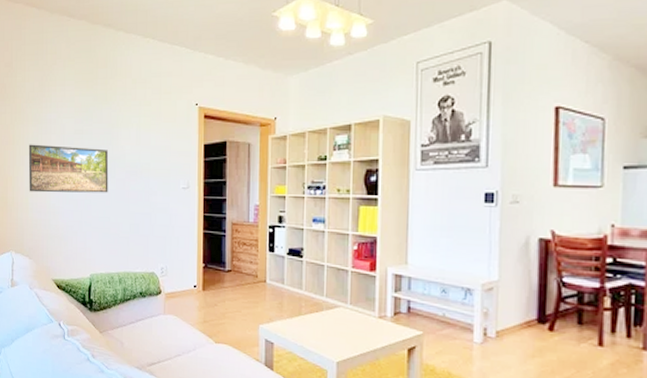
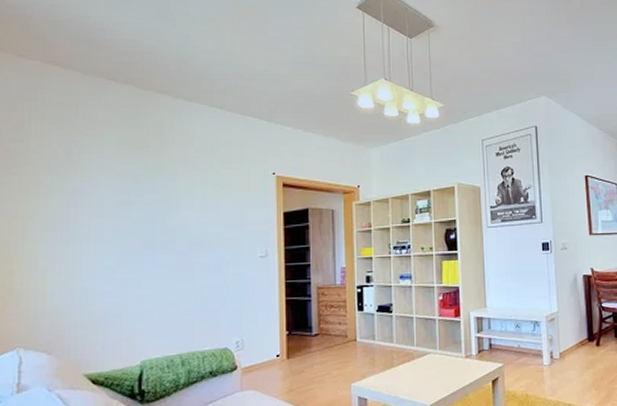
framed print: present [28,144,109,193] -> none [47,218,166,275]

